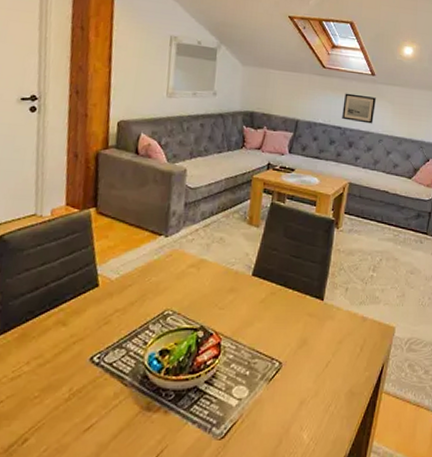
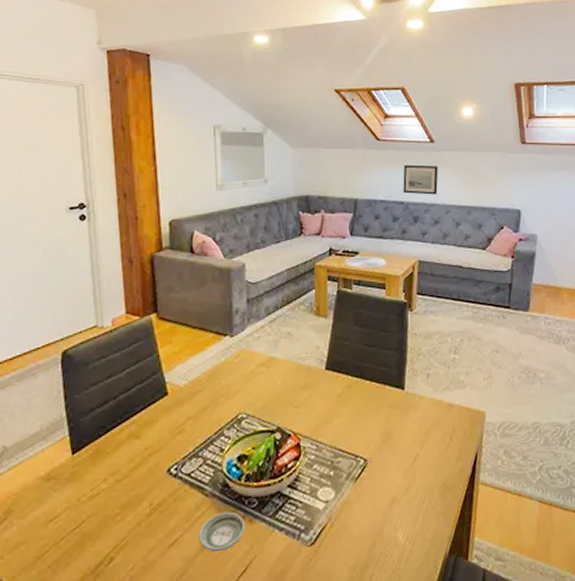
saucer: none [114,402,161,440] -> present [199,511,246,553]

